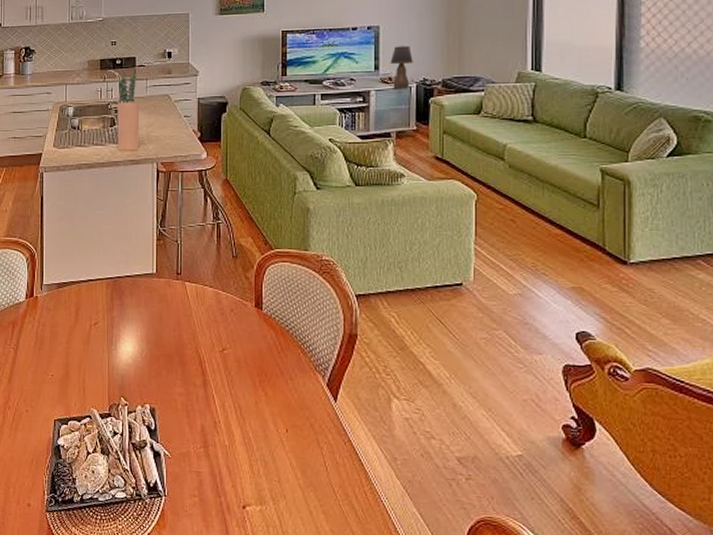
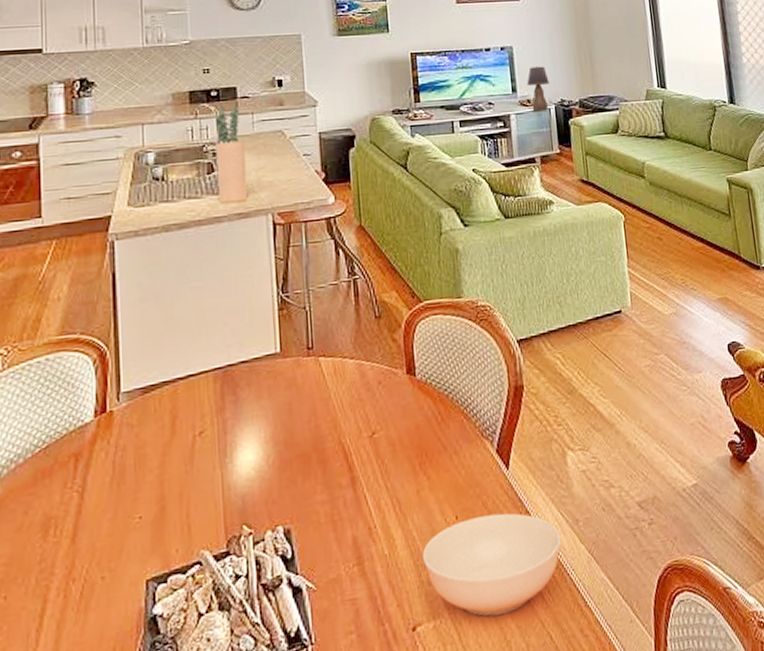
bowl: none [255,434,379,517] -> present [421,513,562,617]

